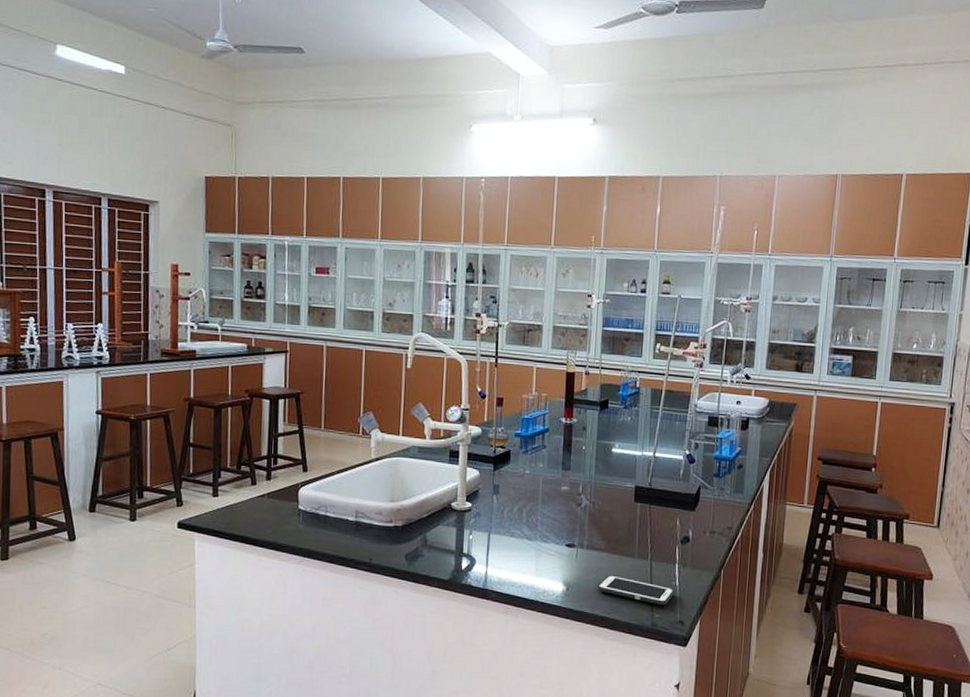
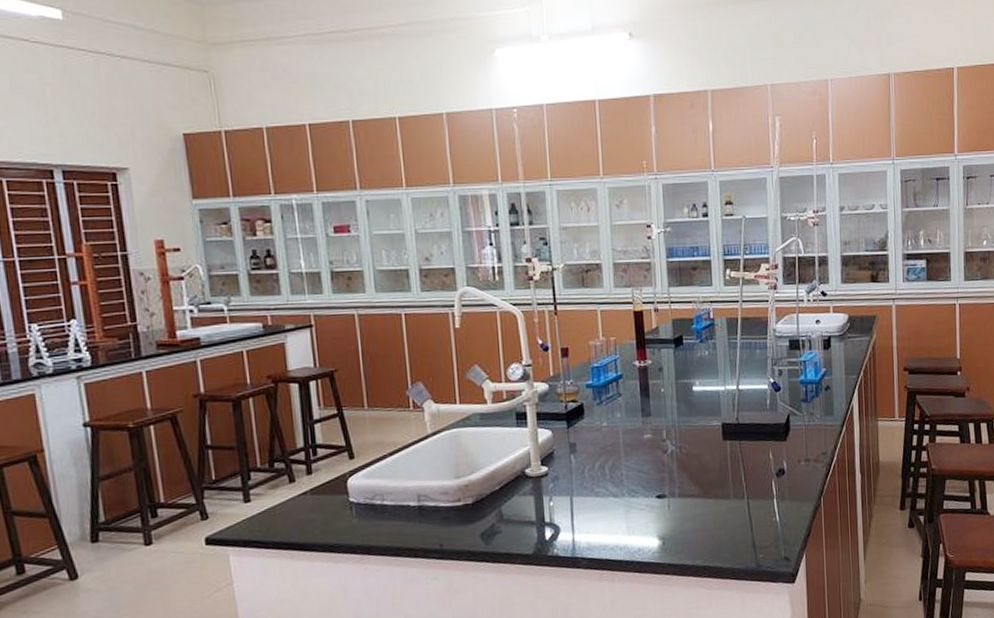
cell phone: present [597,575,675,606] -> none [694,520,776,545]

